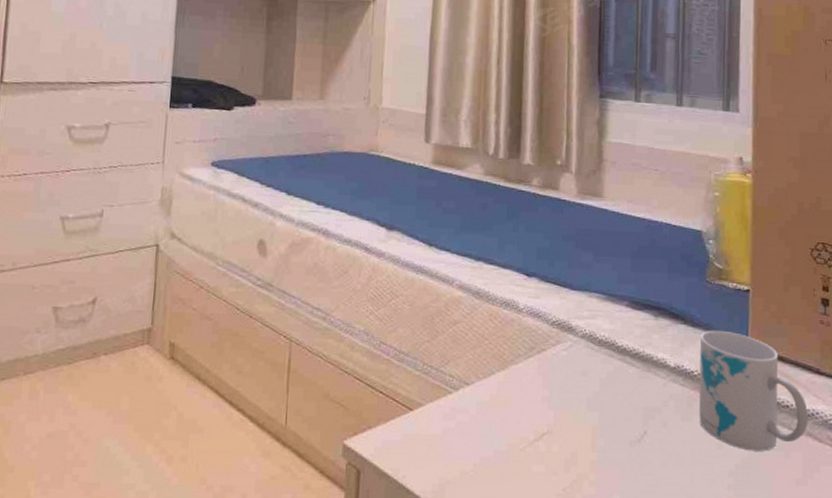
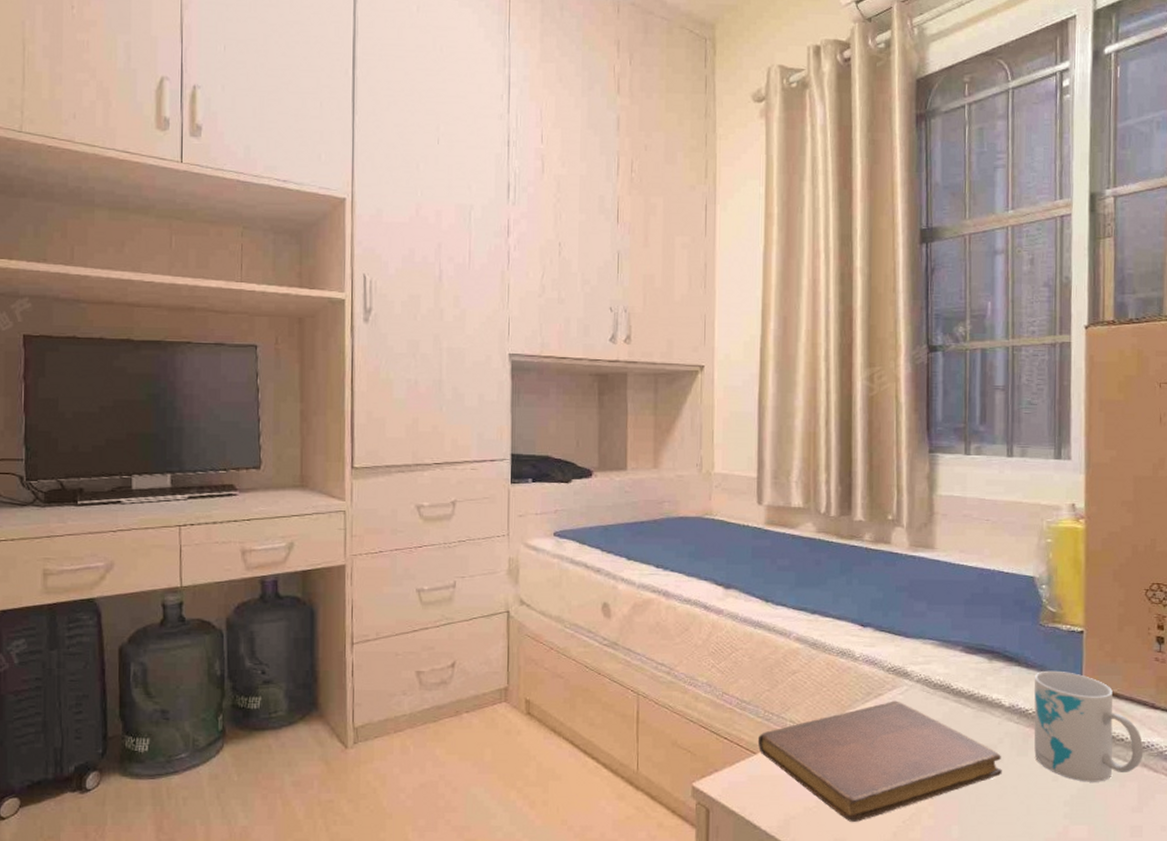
notebook: none [414,357,666,488] -> present [757,701,1002,822]

